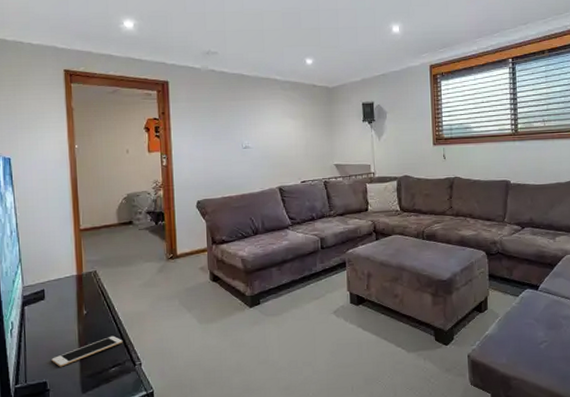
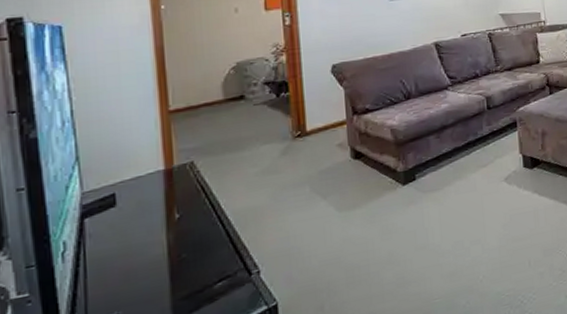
cell phone: present [51,335,123,367] -> none [127,241,234,293]

